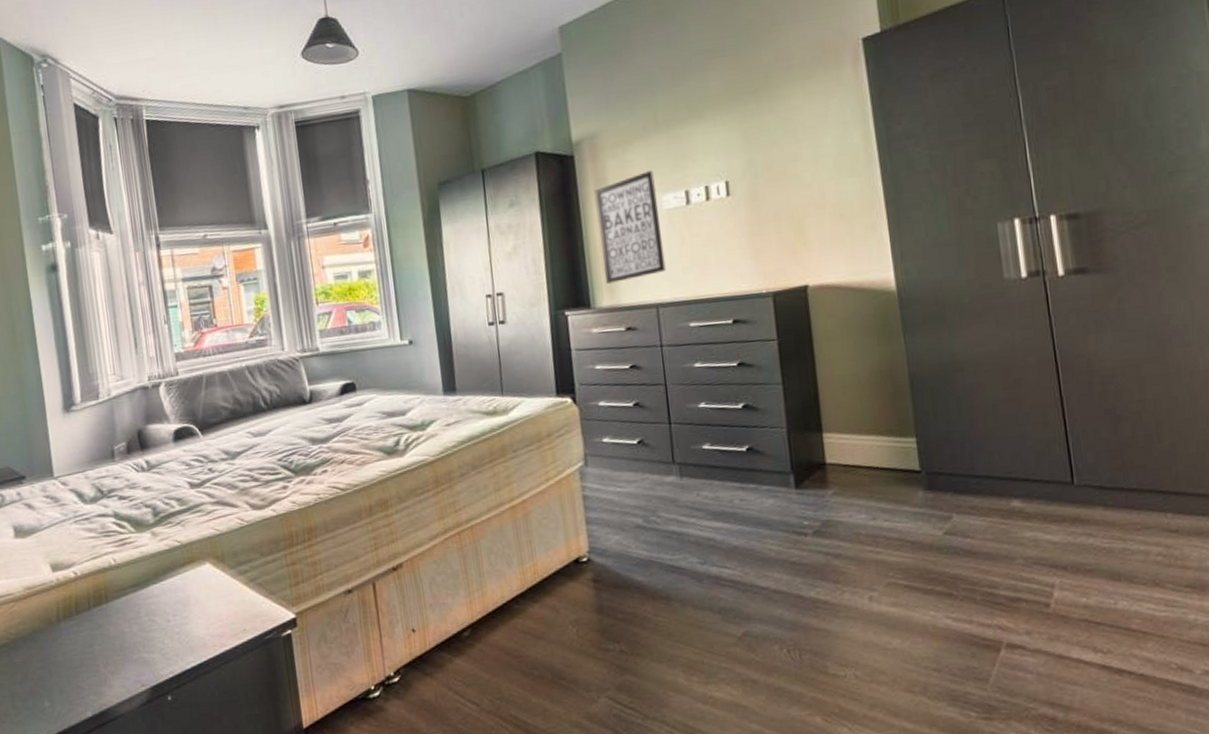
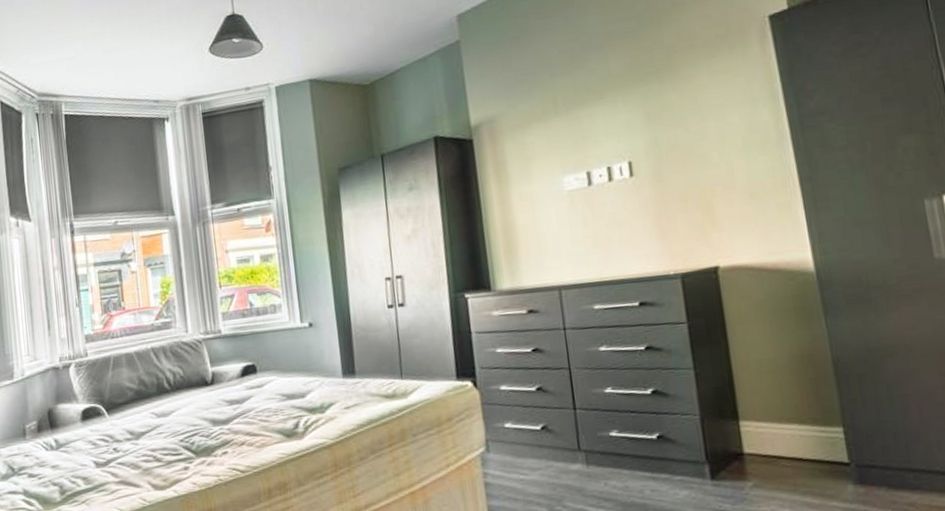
wall art: present [594,171,666,285] -> none [494,152,568,267]

